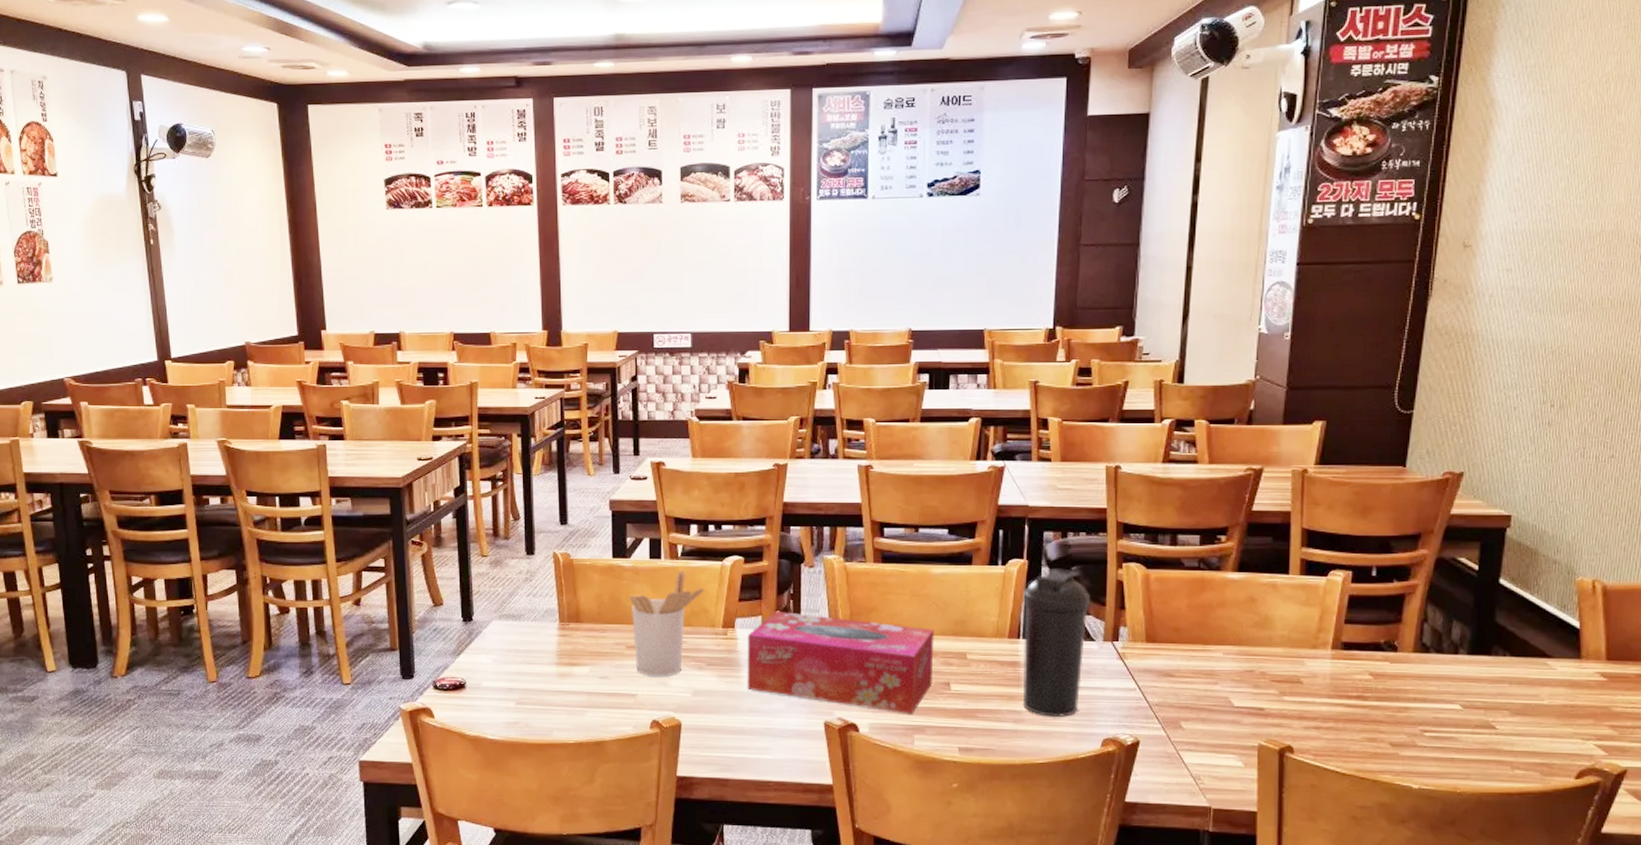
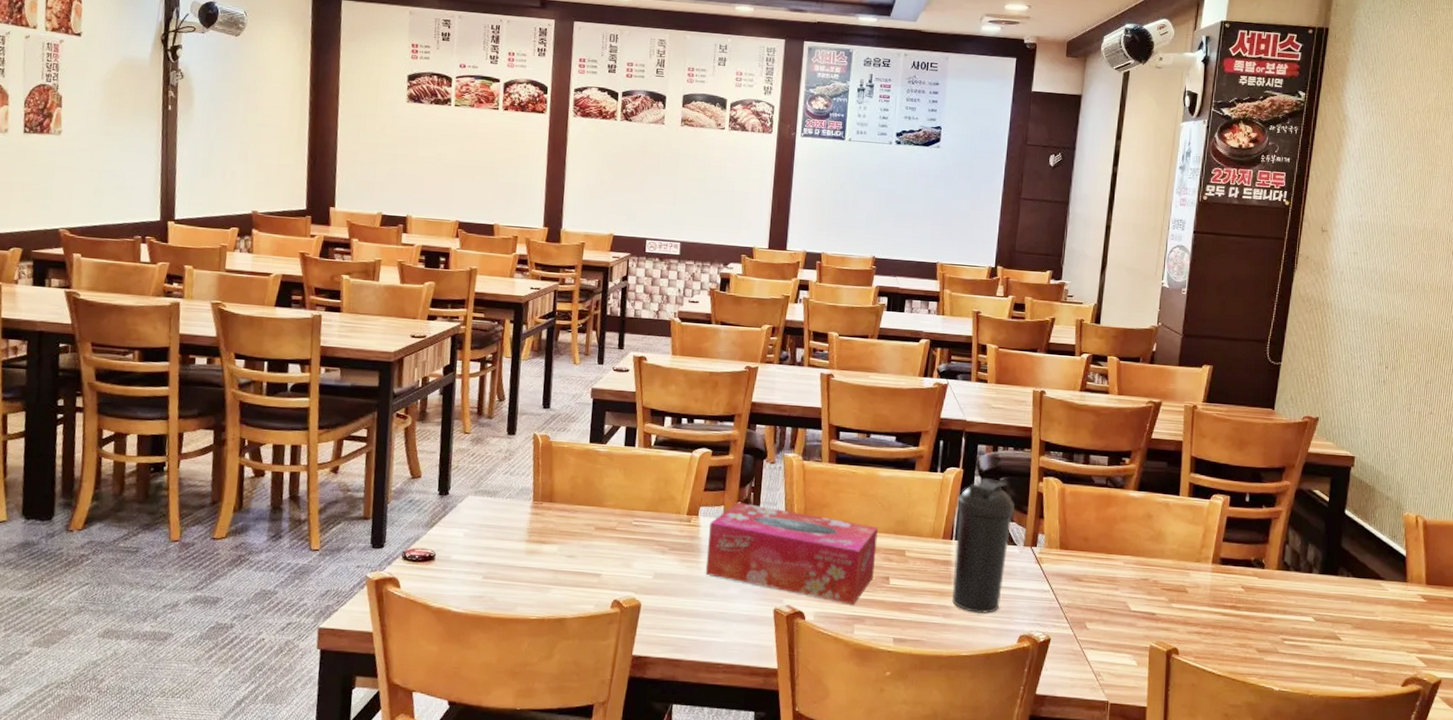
utensil holder: present [629,571,705,677] -> none [602,459,673,559]

